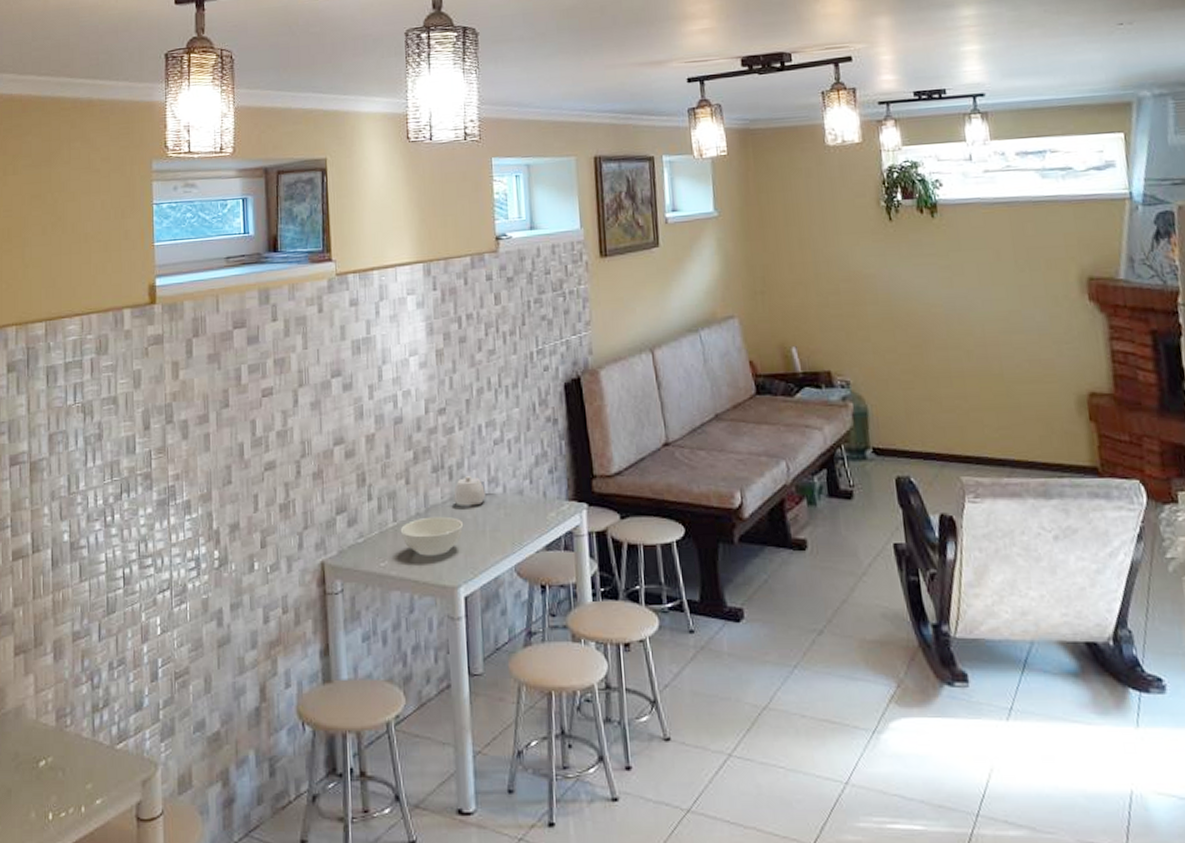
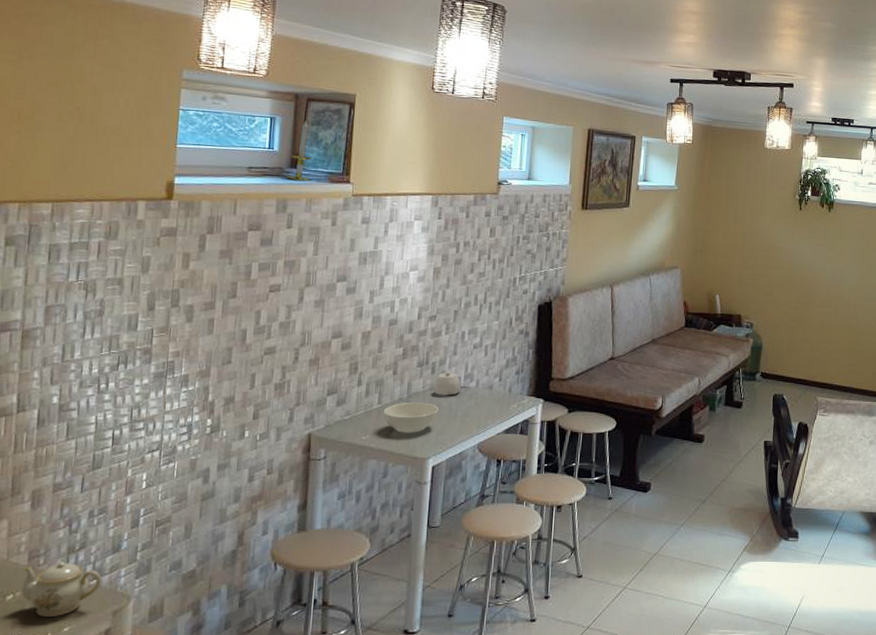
teapot: none [52,722,128,788] -> present [21,562,102,618]
candle: none [264,196,291,266] -> present [285,120,312,181]

